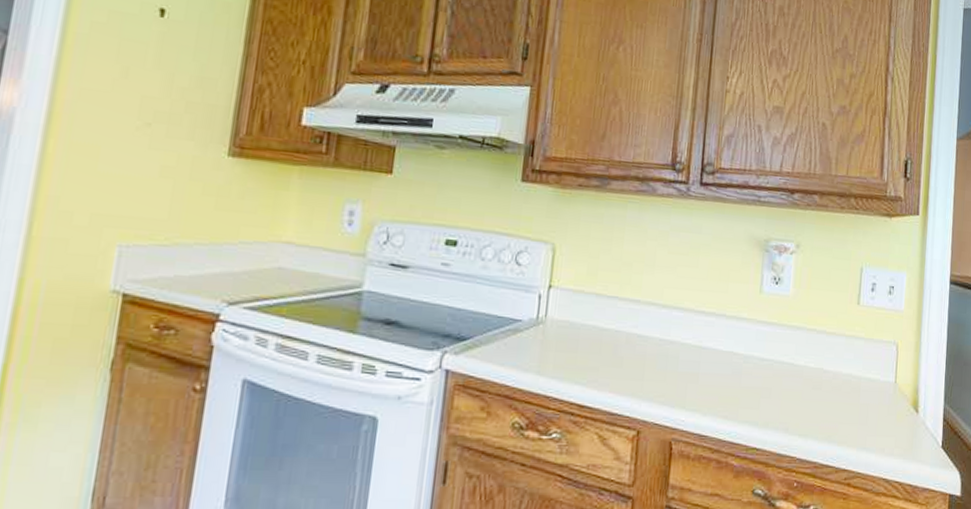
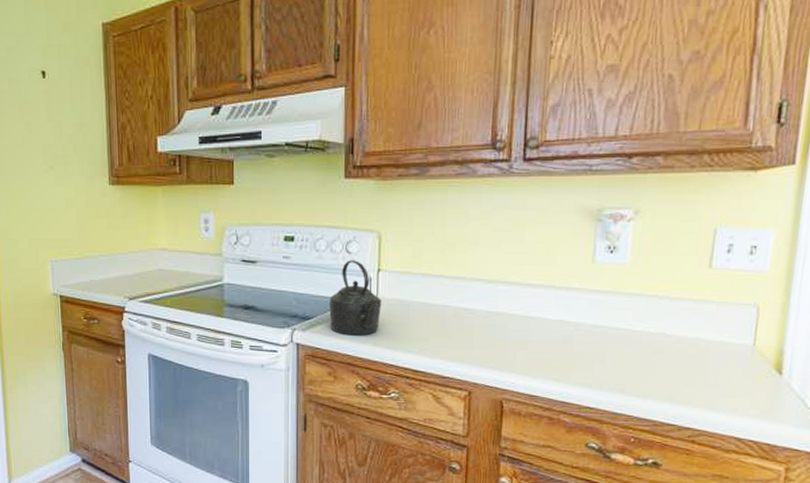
kettle: none [489,273,550,363] -> present [329,260,382,336]

